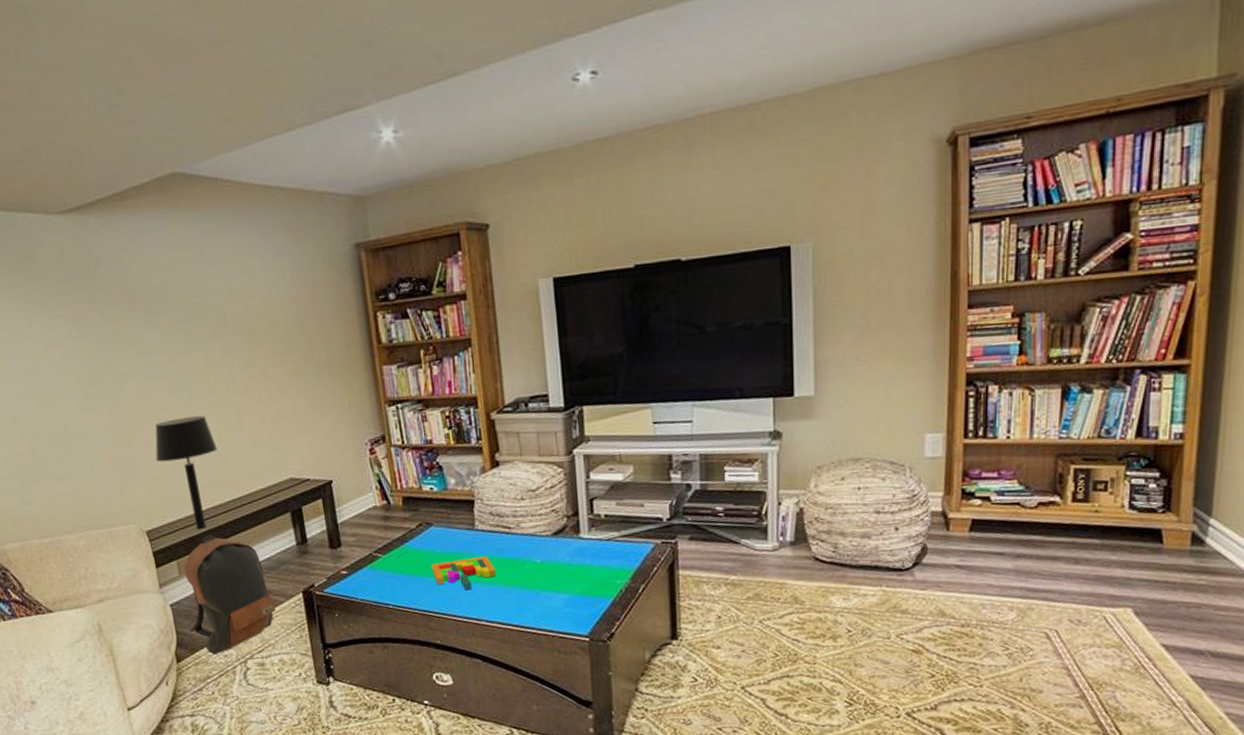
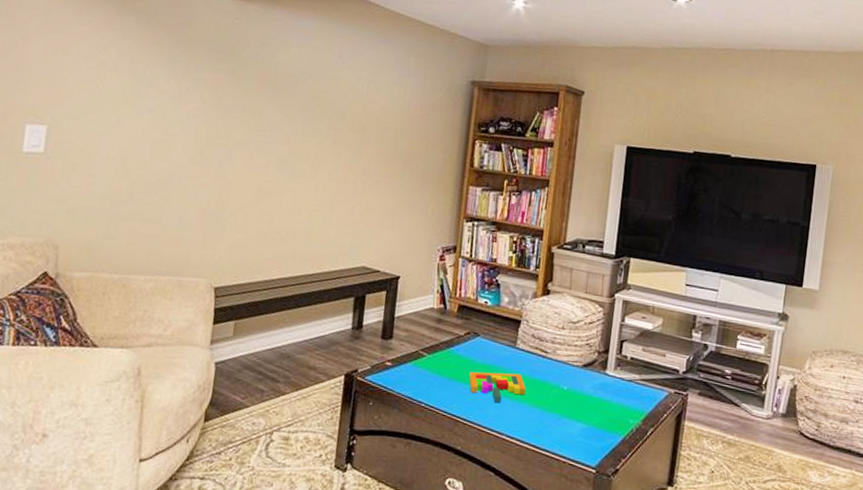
table lamp: present [155,416,217,529] -> none [245,191,305,296]
backpack: present [183,534,276,655] -> none [227,302,316,421]

